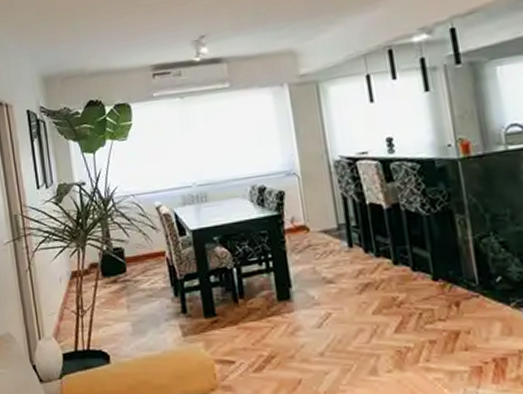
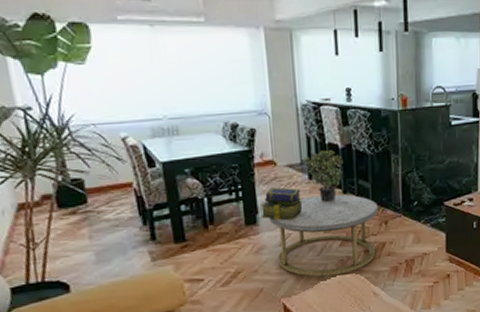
stack of books: none [293,256,343,297] -> present [260,187,303,221]
coffee table: none [304,266,447,372] -> present [268,194,378,277]
potted plant: none [339,211,393,275] -> present [302,150,344,202]

